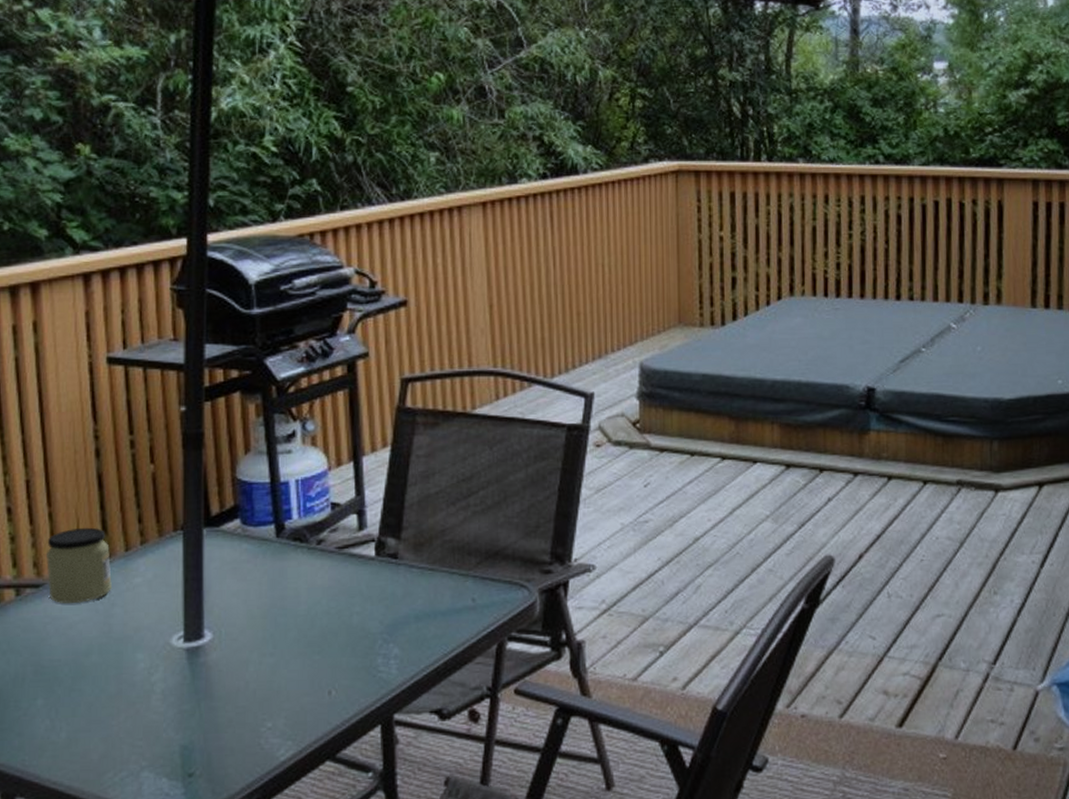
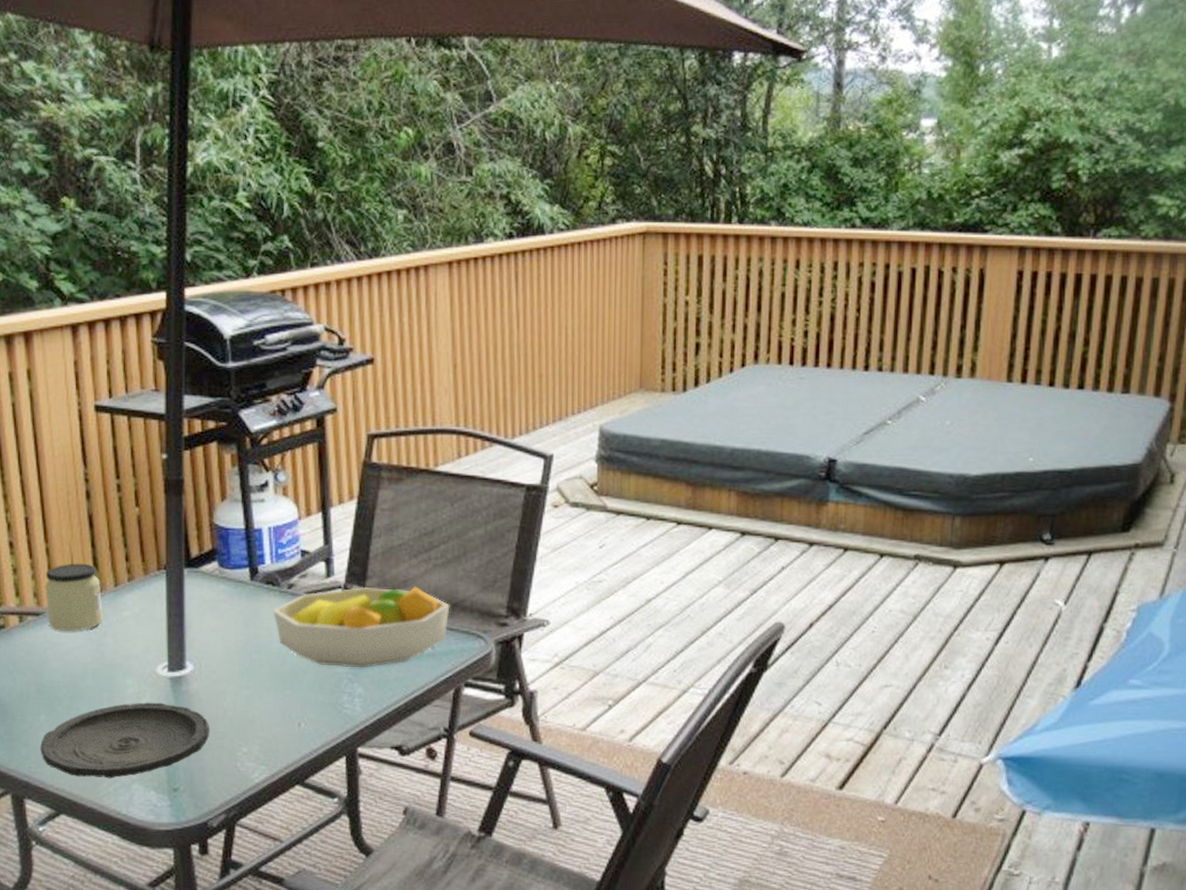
plate: none [36,677,230,767] -> present [40,702,210,779]
fruit bowl: none [300,536,491,627] -> present [272,586,450,668]

